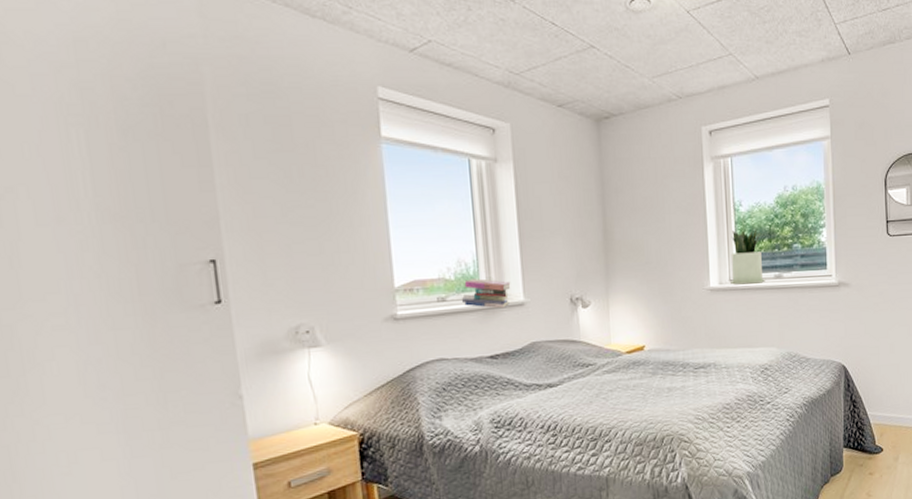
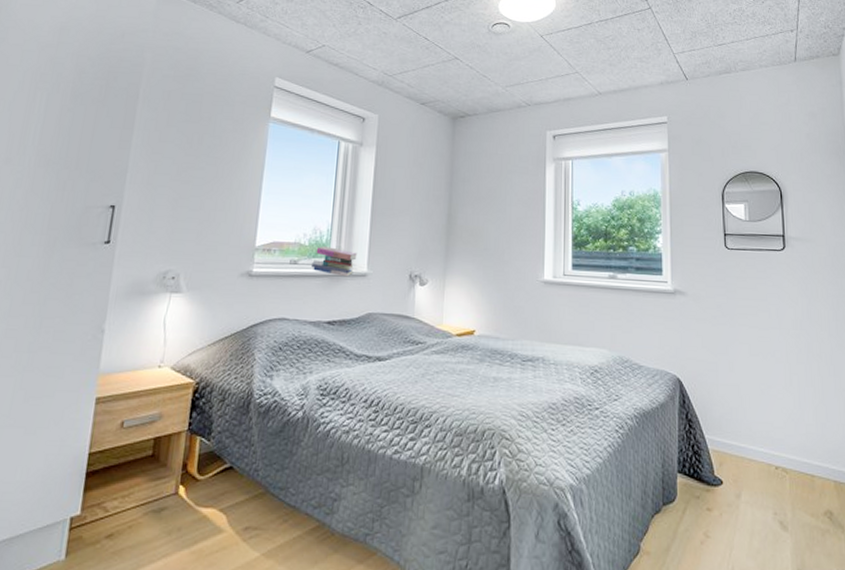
planter: present [729,229,766,285] -> none [563,227,600,282]

